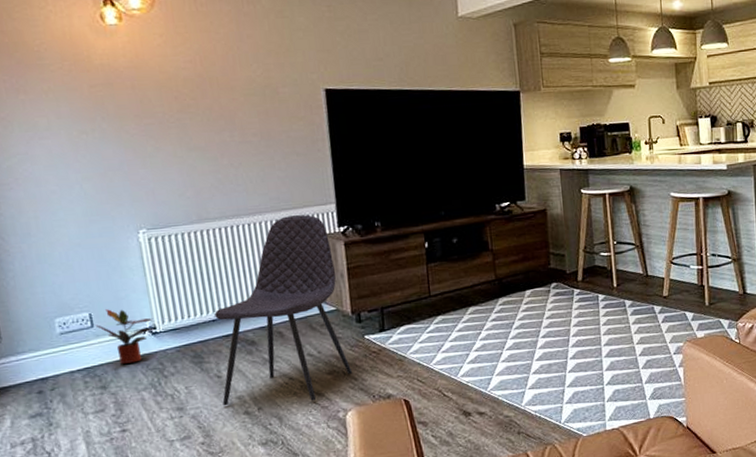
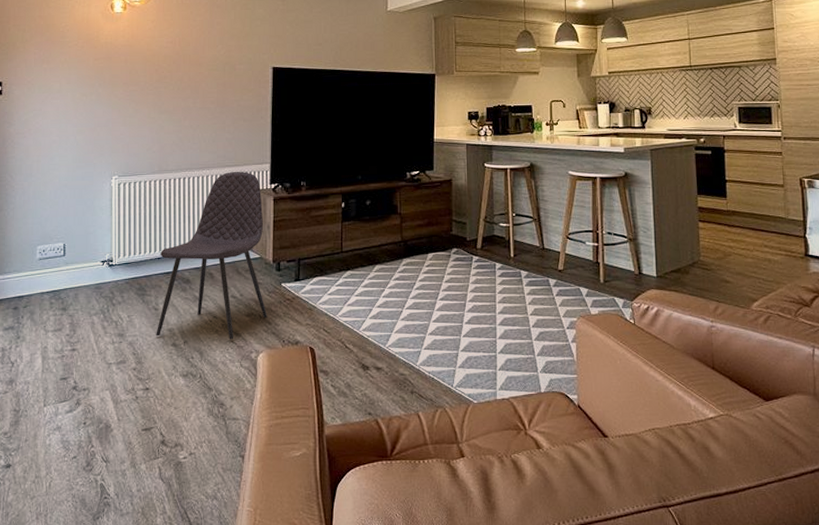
potted plant: present [96,309,154,365] -> none [67,241,111,291]

